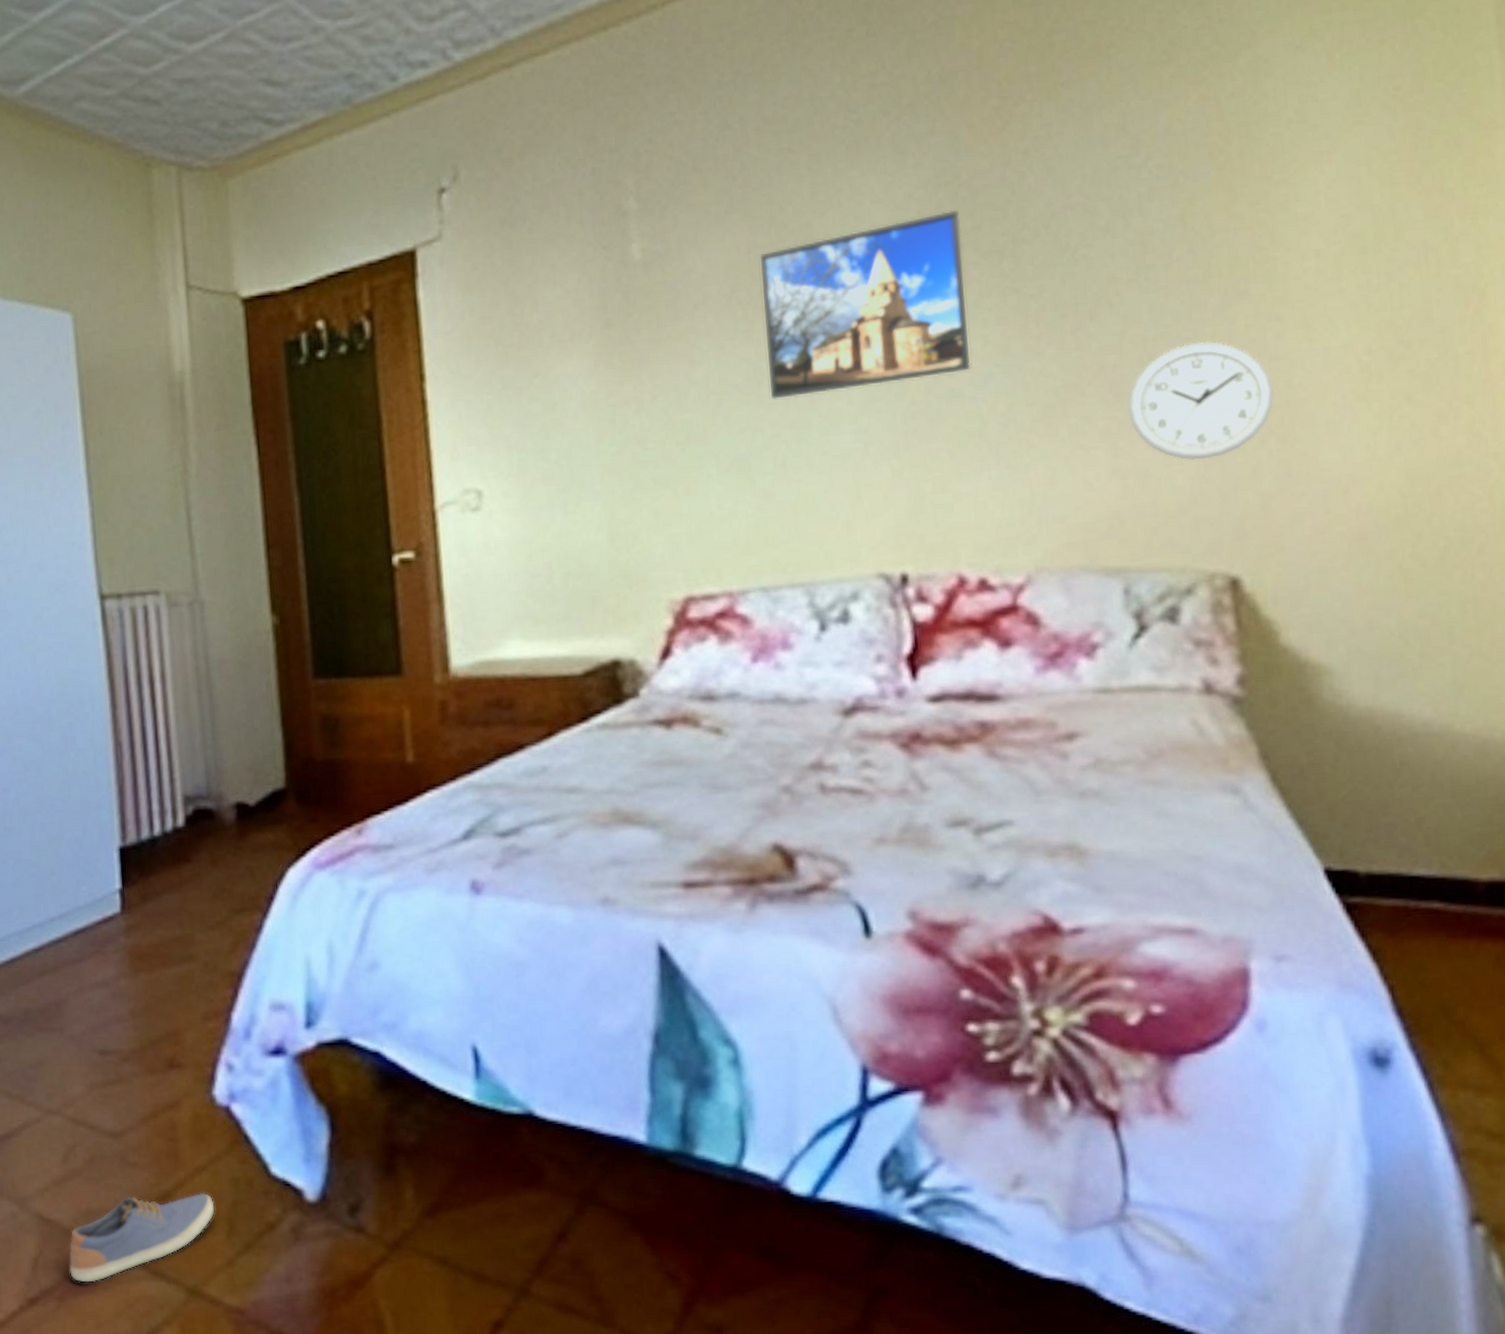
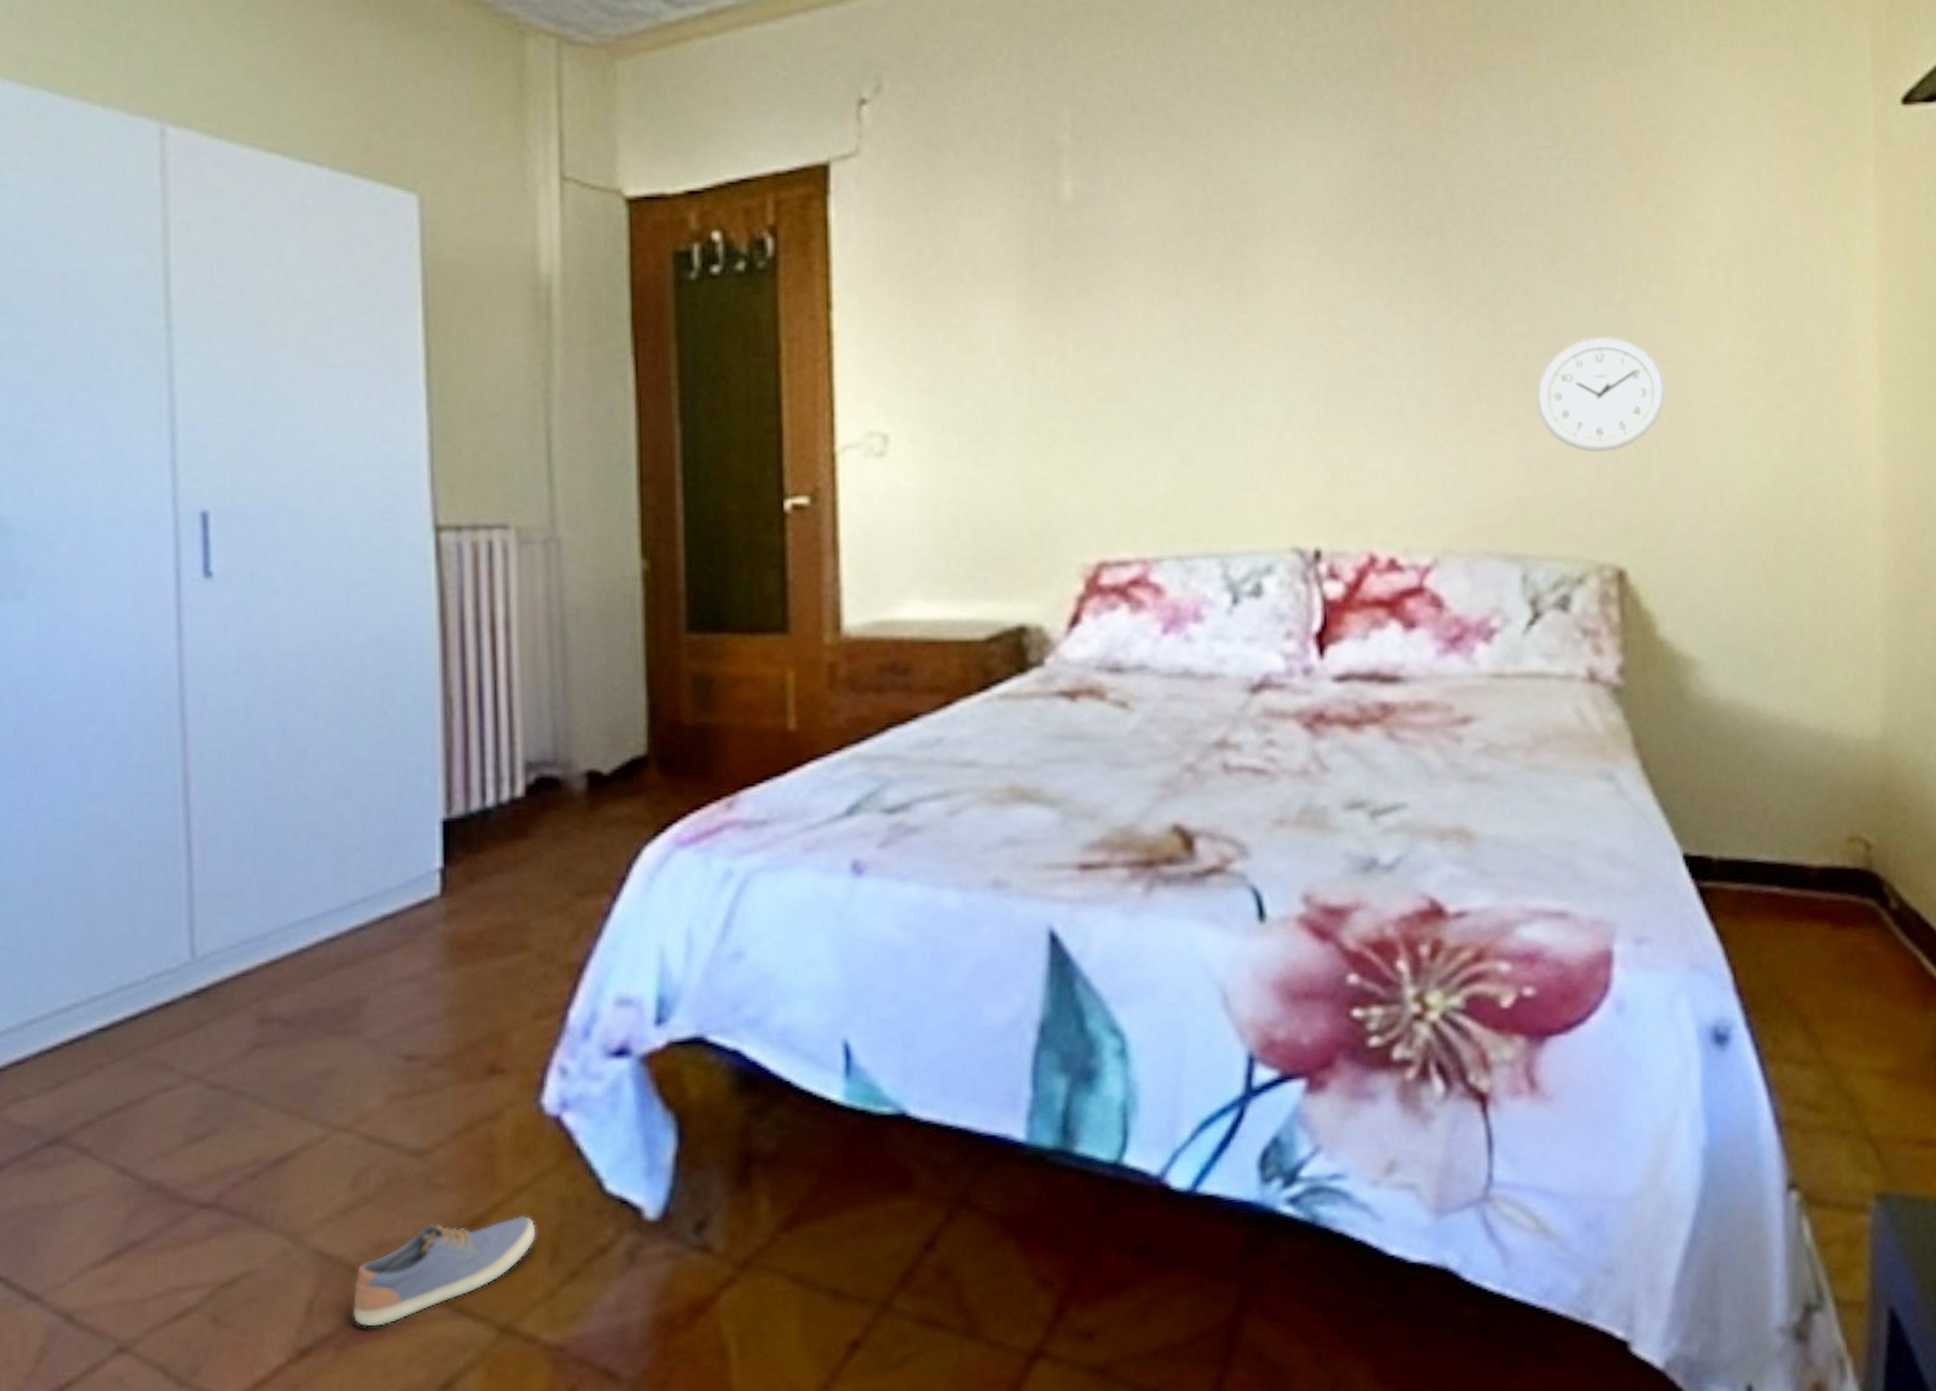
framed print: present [760,210,971,400] -> none [1195,182,1393,361]

